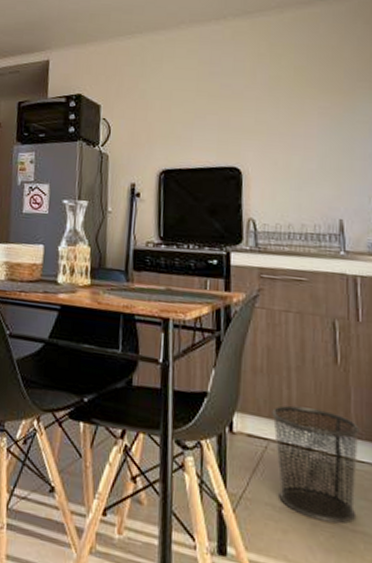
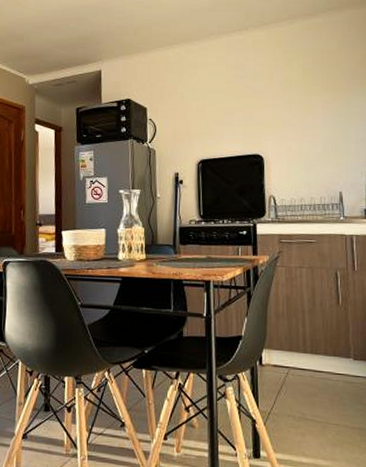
waste bin: present [272,405,360,524] -> none [291,340,356,424]

